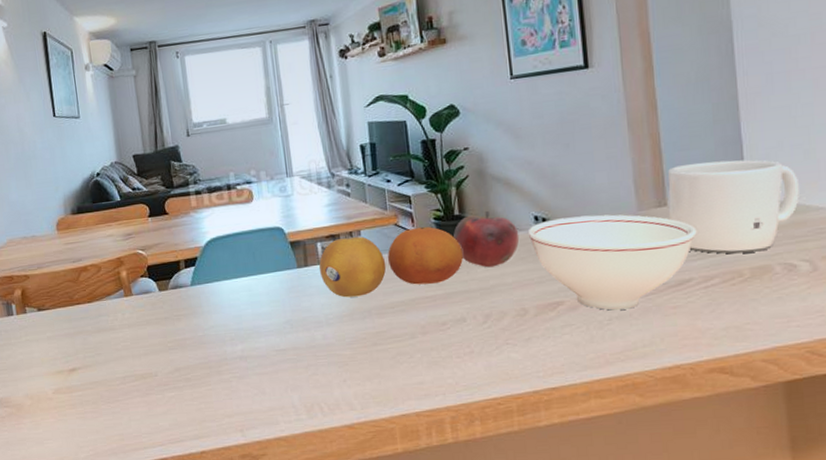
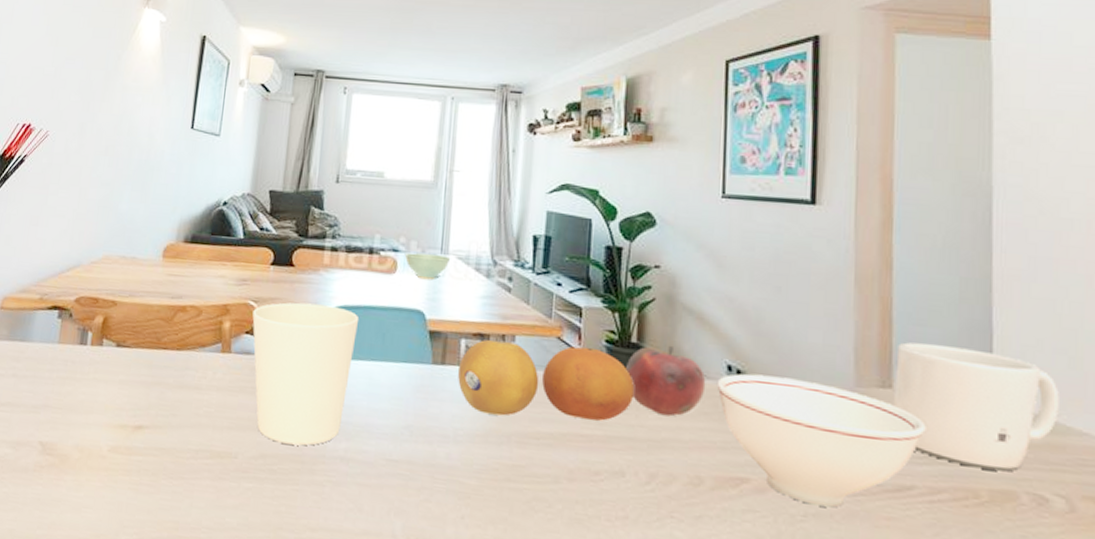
dixie cup: none [143,239,235,357] -> present [252,302,360,446]
bowl: none [258,178,296,202] -> present [405,253,451,281]

